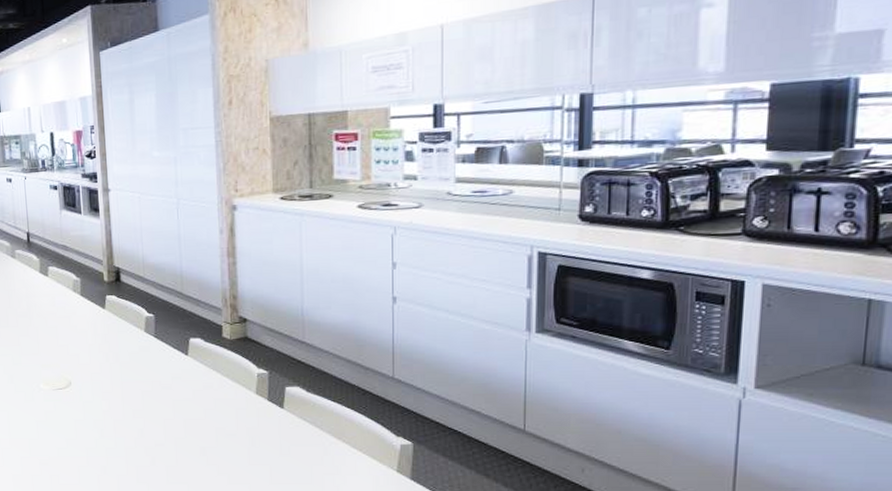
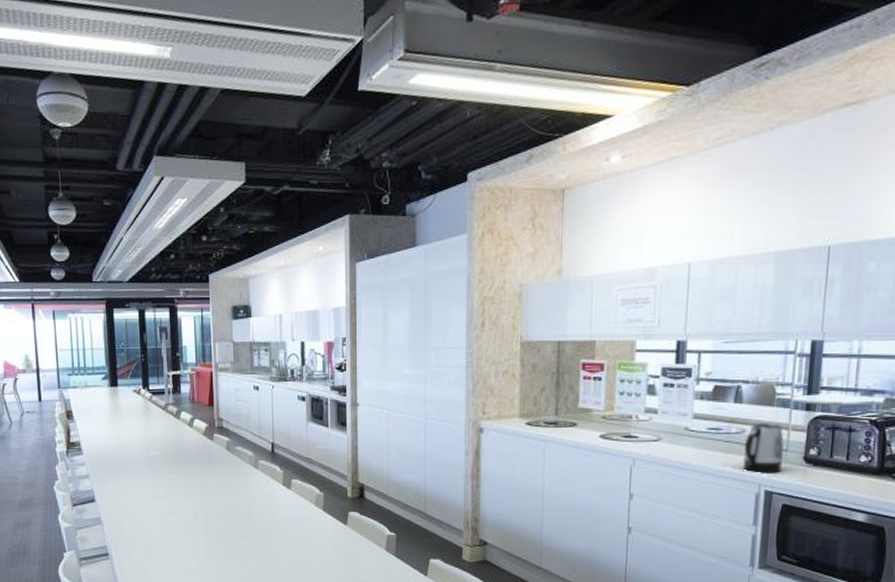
kettle: none [512,181,556,234] -> present [742,422,784,473]

